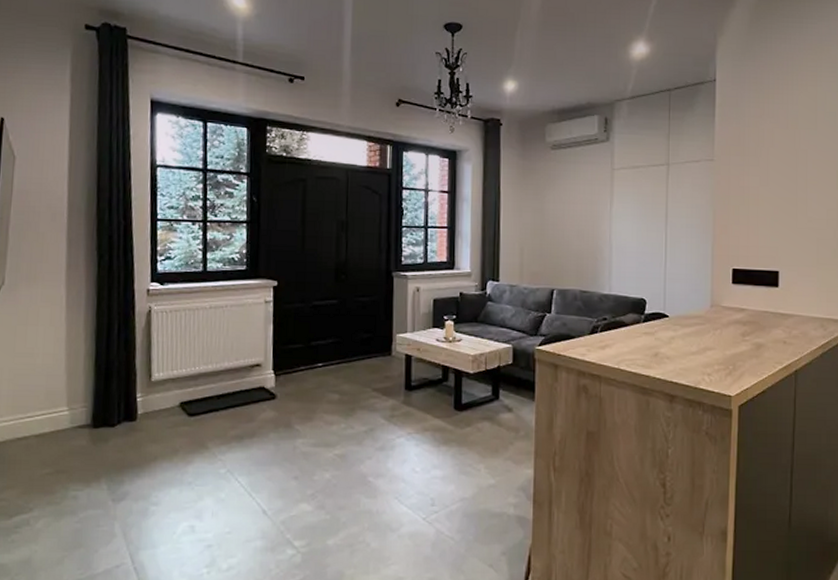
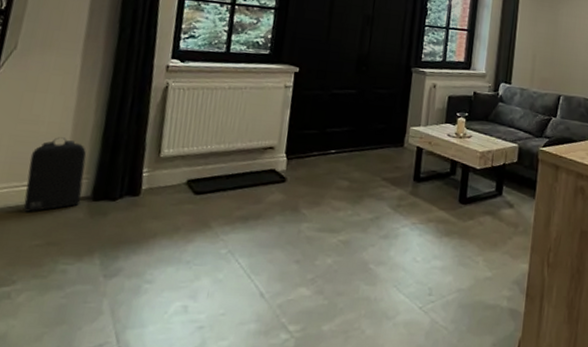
backpack: none [30,368,82,442] -> present [23,137,87,212]

